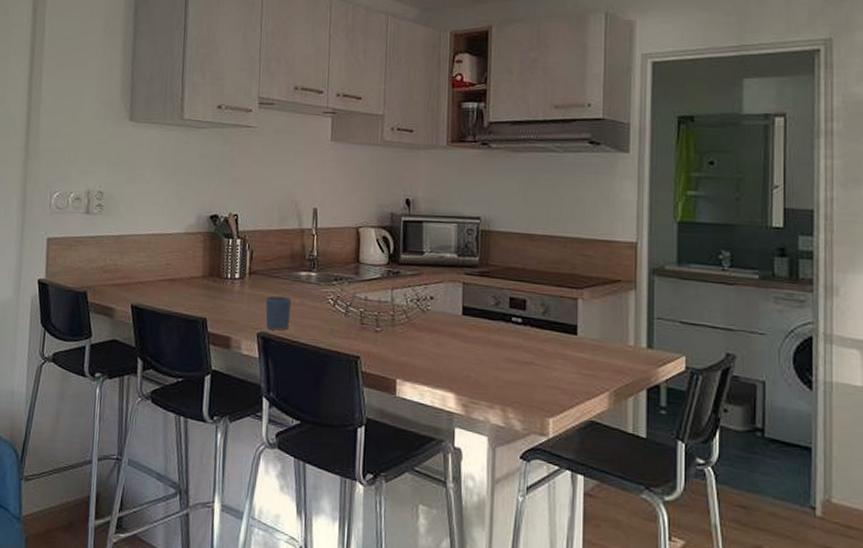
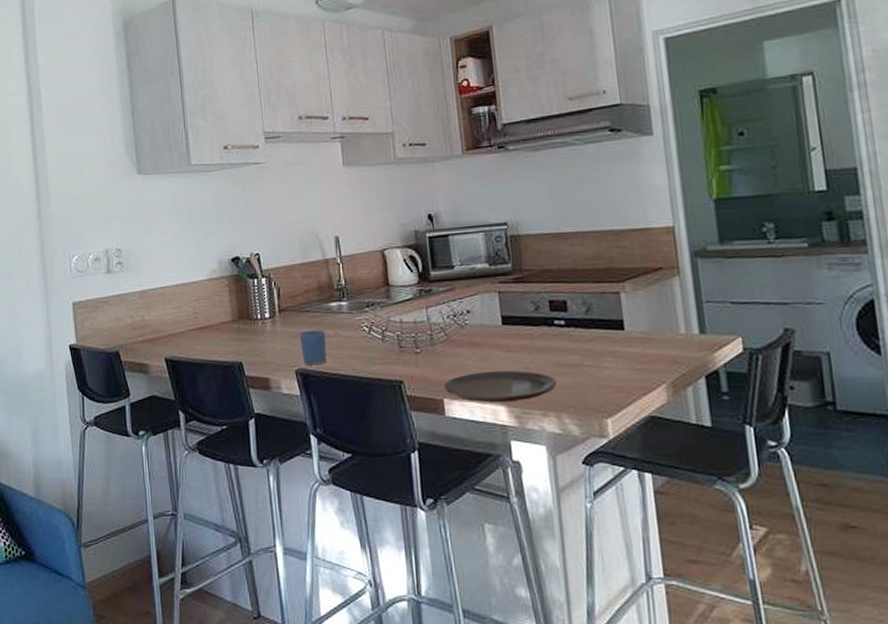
plate: none [399,357,507,390] -> present [444,370,557,402]

